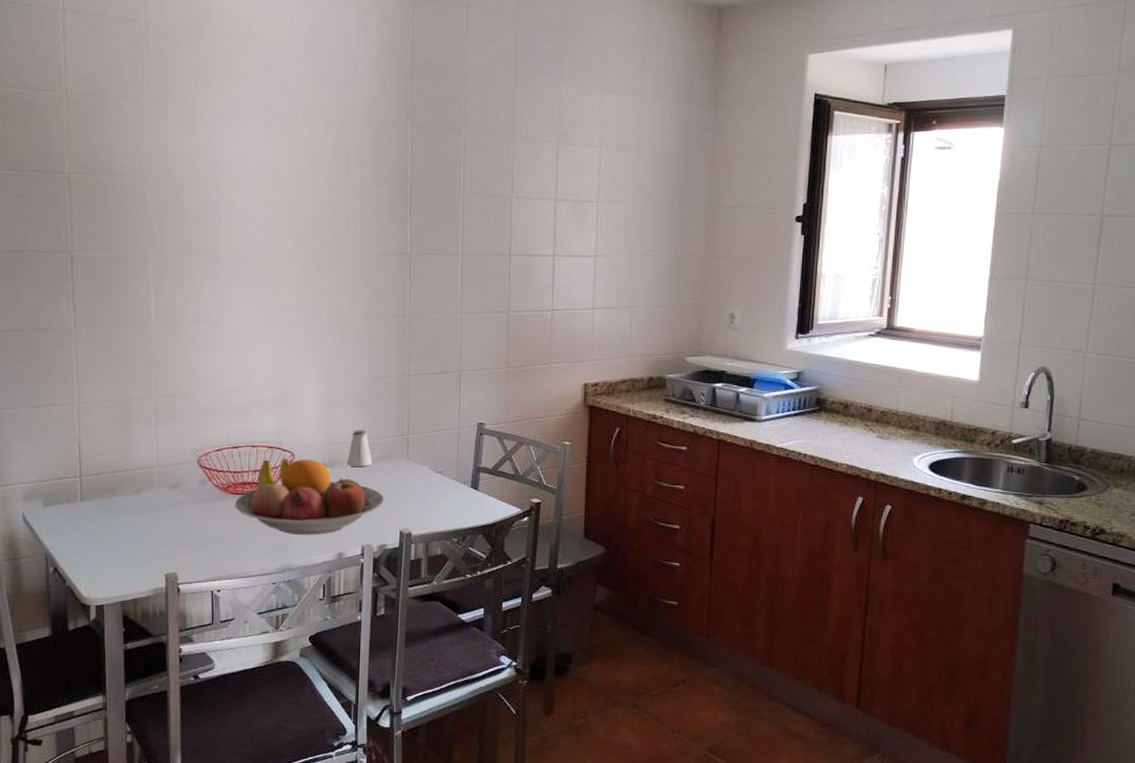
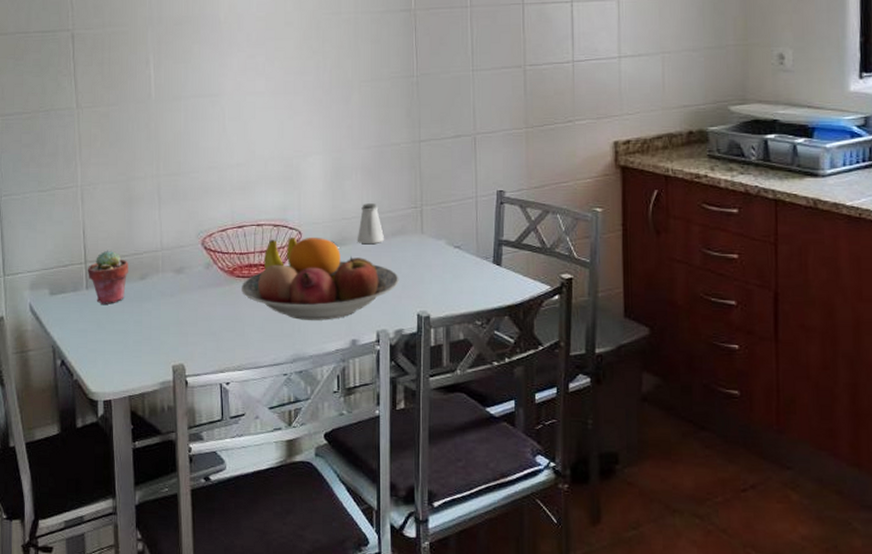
potted succulent: none [83,465,125,516] -> present [88,250,129,304]

